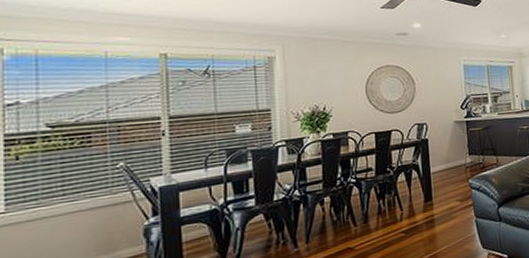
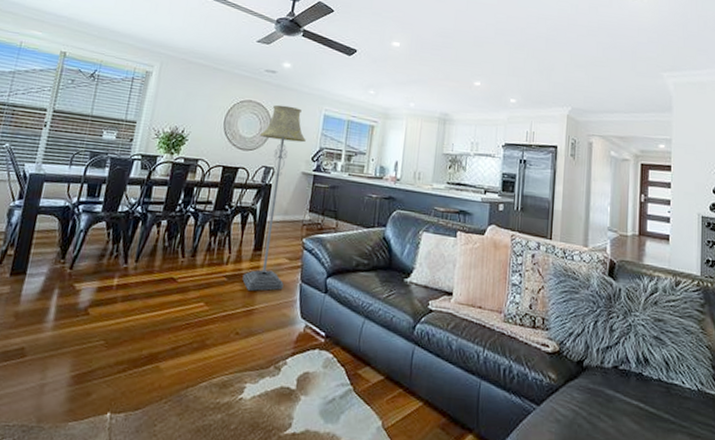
floor lamp: none [405,63,460,238] -> present [242,104,306,291]

